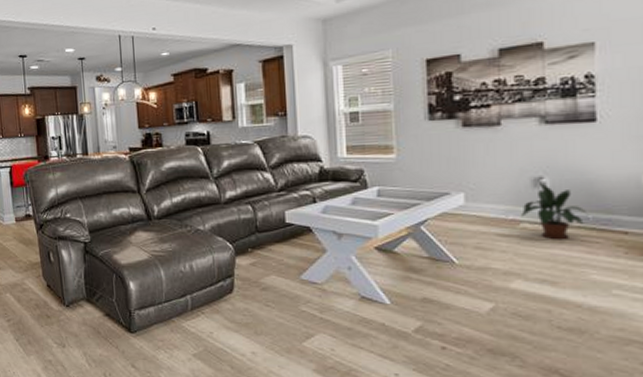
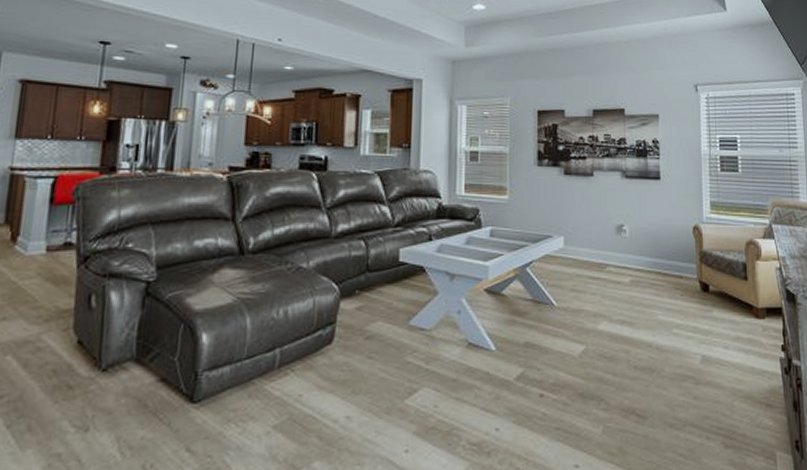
potted plant: present [521,182,588,239] -> none [608,230,656,282]

